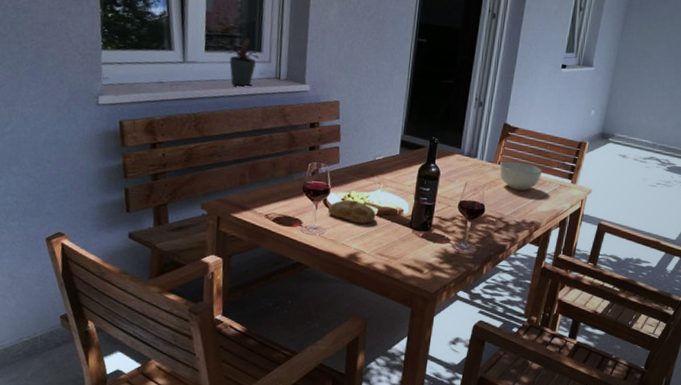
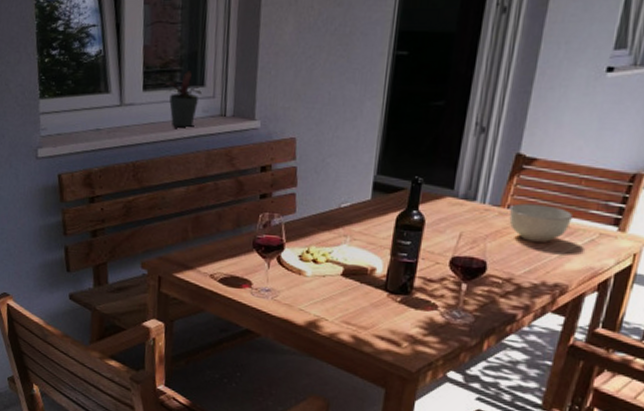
bread: present [327,199,376,224] -> none [281,256,341,285]

